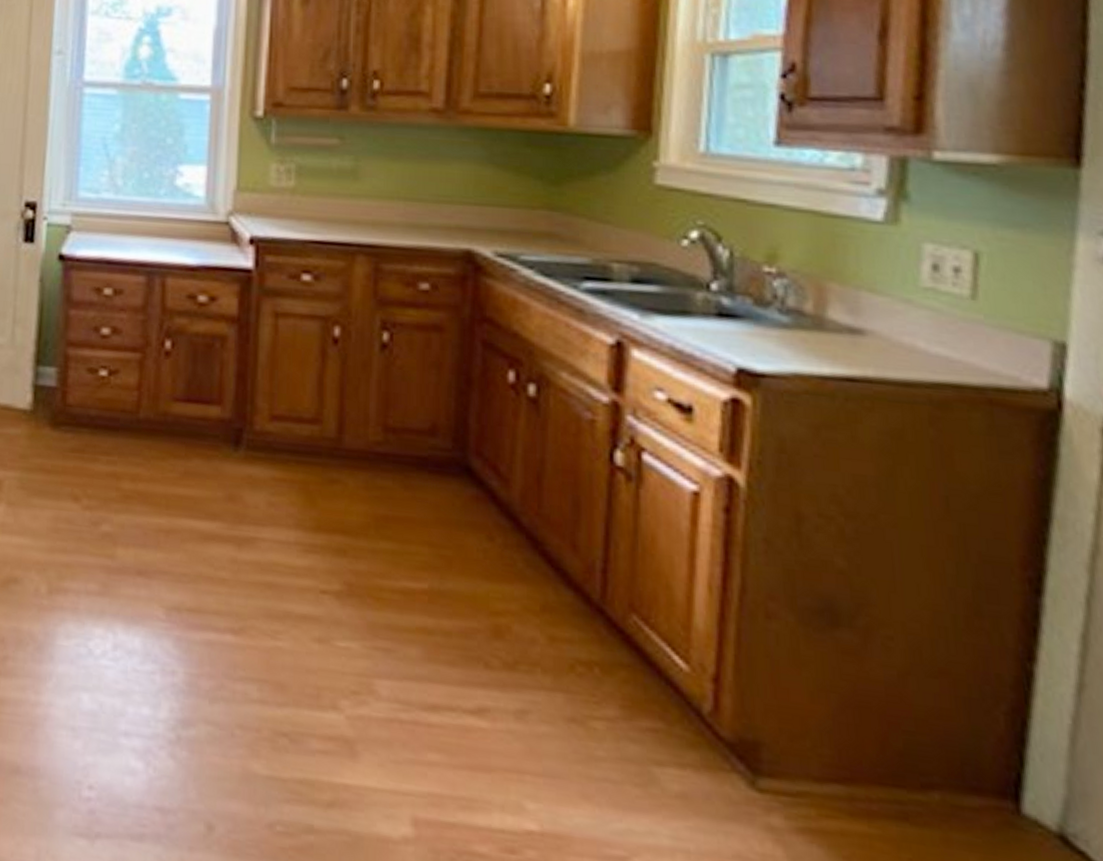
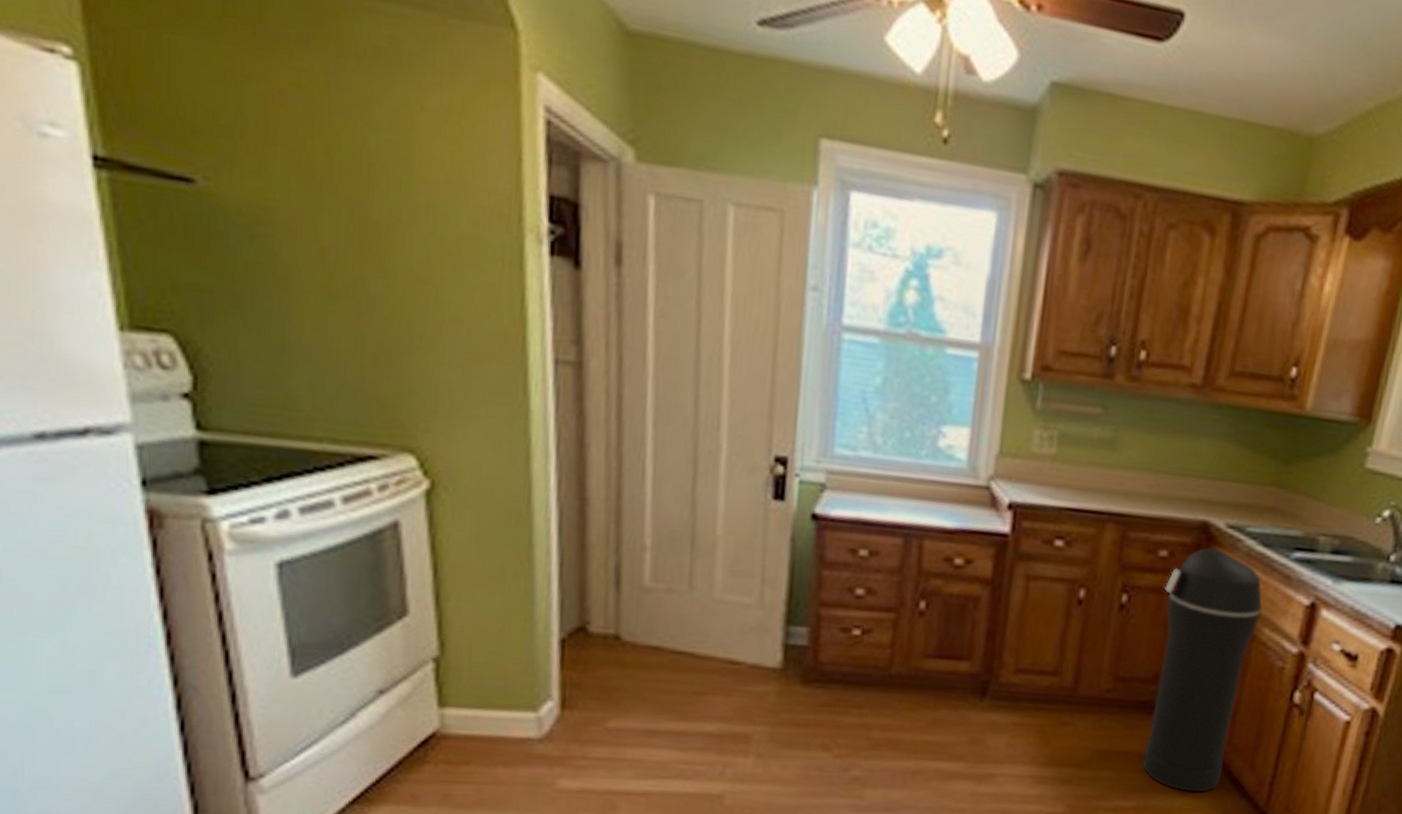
trash can: none [429,279,554,578] -> present [1142,547,1262,793]

